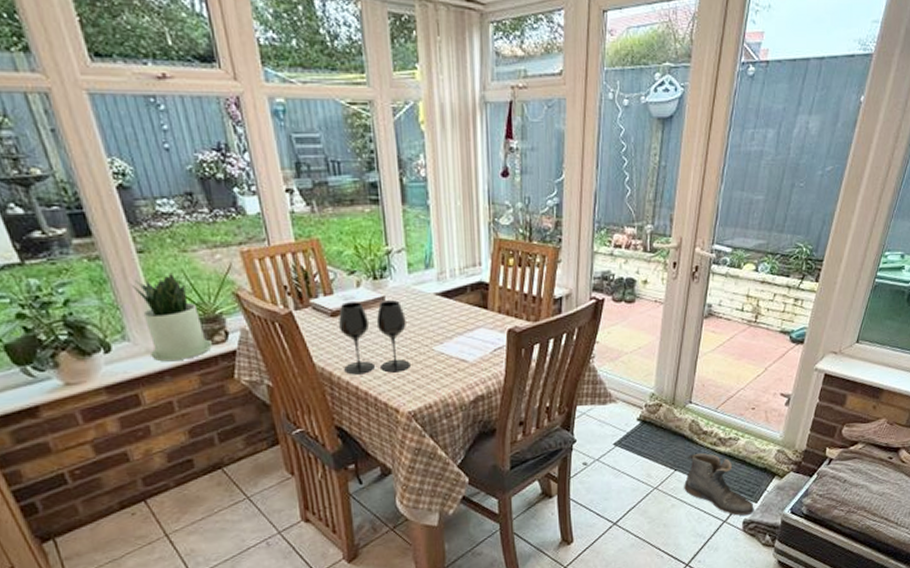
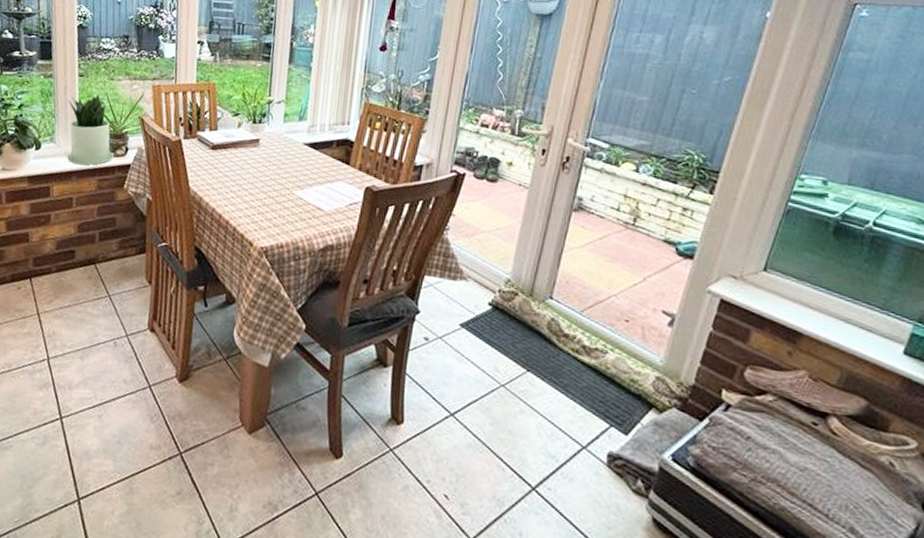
wine glass: present [338,300,410,375] -> none [213,139,275,209]
boot: present [684,453,754,516] -> none [536,357,623,448]

